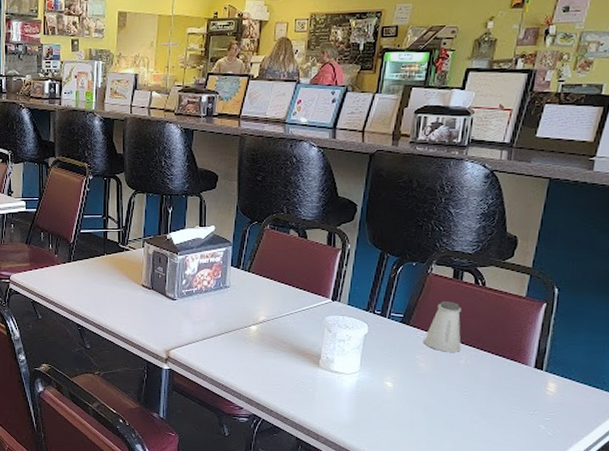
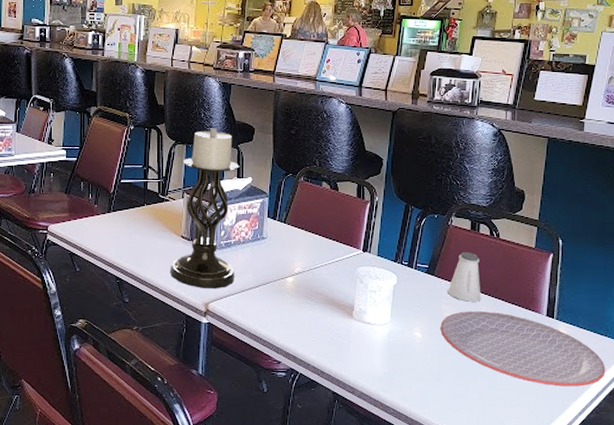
candle holder: none [130,176,202,337] -> present [169,128,240,290]
plate: none [413,361,599,440] -> present [440,311,606,387]

